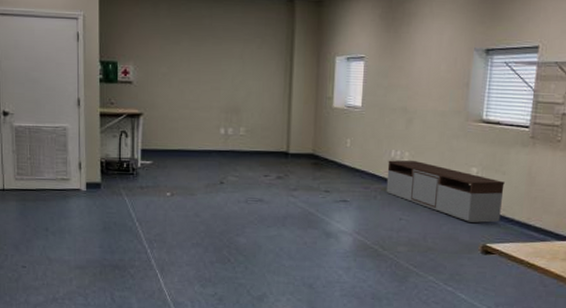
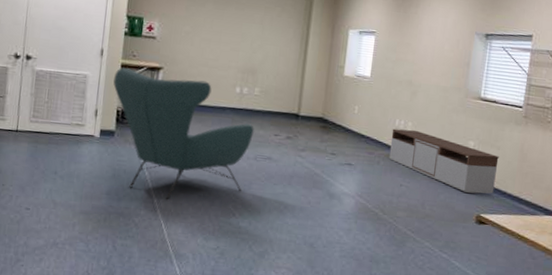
chair: none [94,117,243,249] -> present [113,68,254,199]

